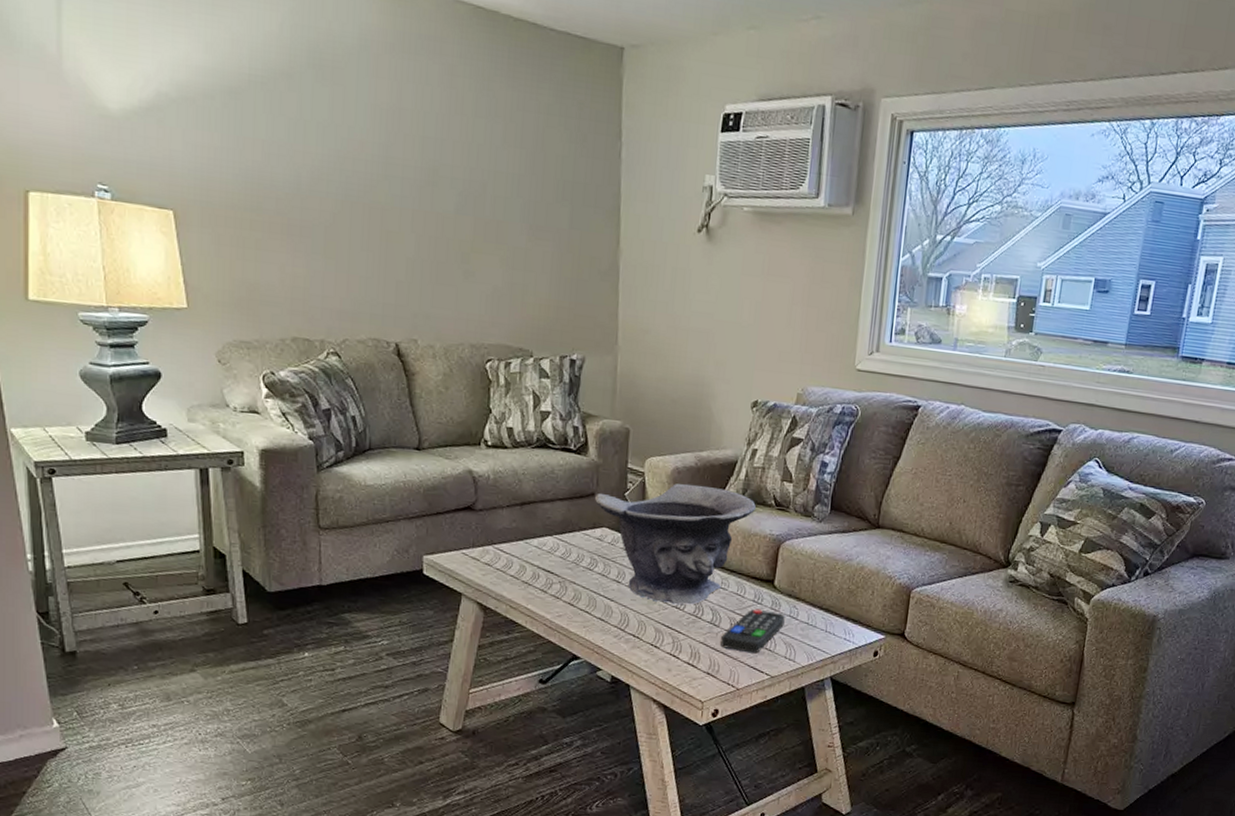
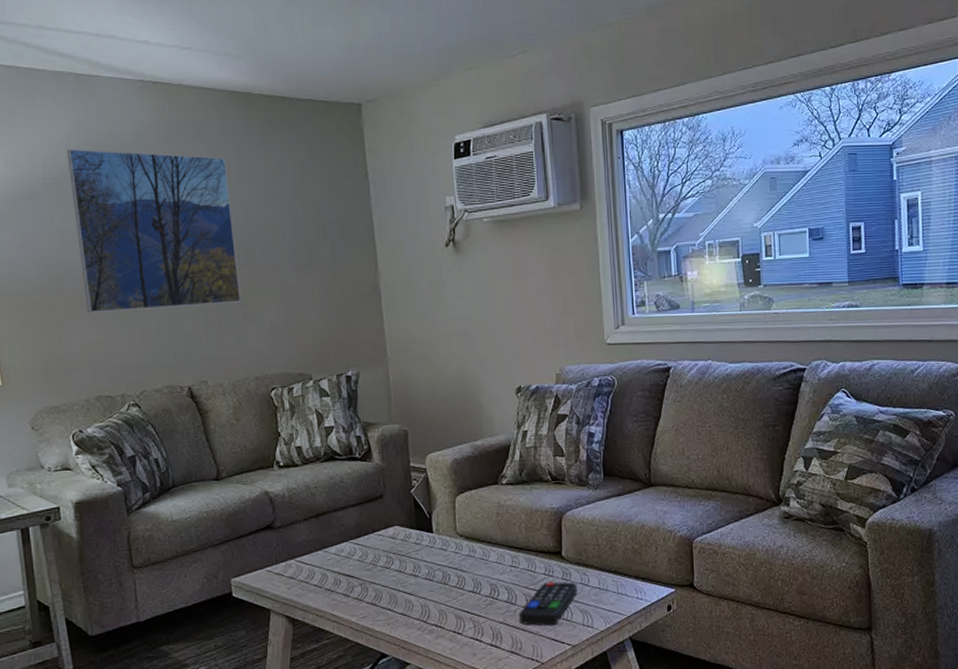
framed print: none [278,43,464,258] -> present [67,149,242,312]
decorative bowl: present [595,483,756,605] -> none [384,472,534,590]

